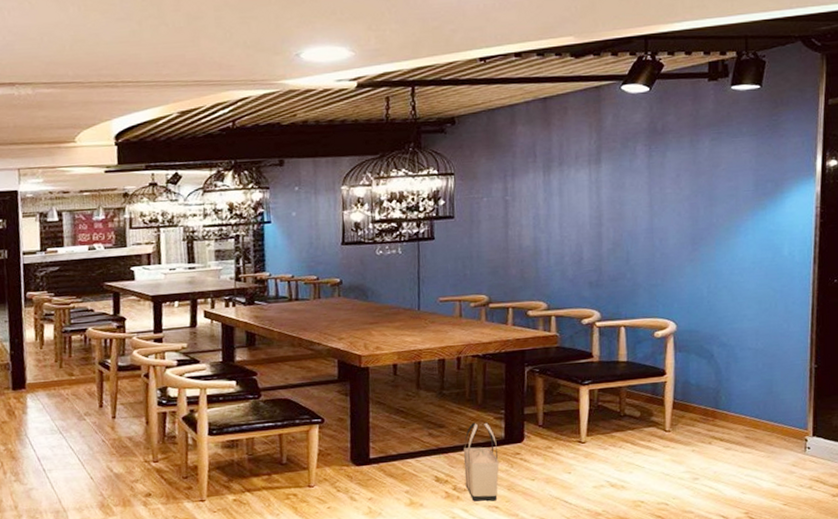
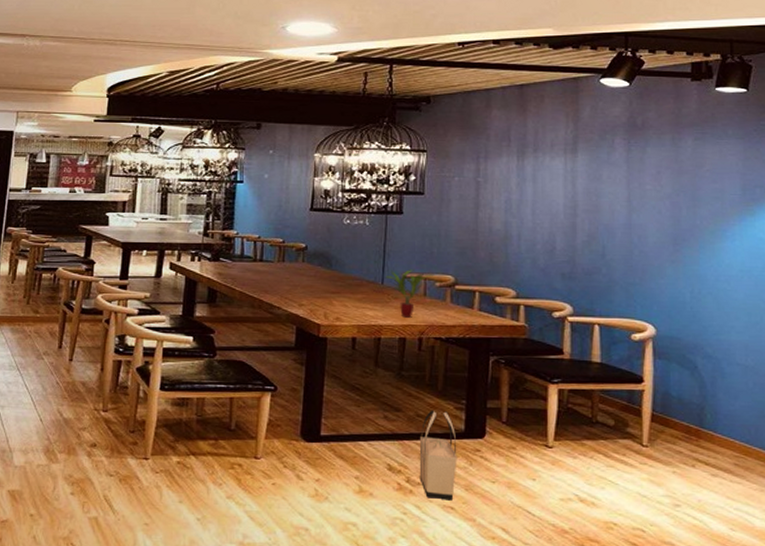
potted plant: none [421,293,469,340] -> present [385,269,434,318]

